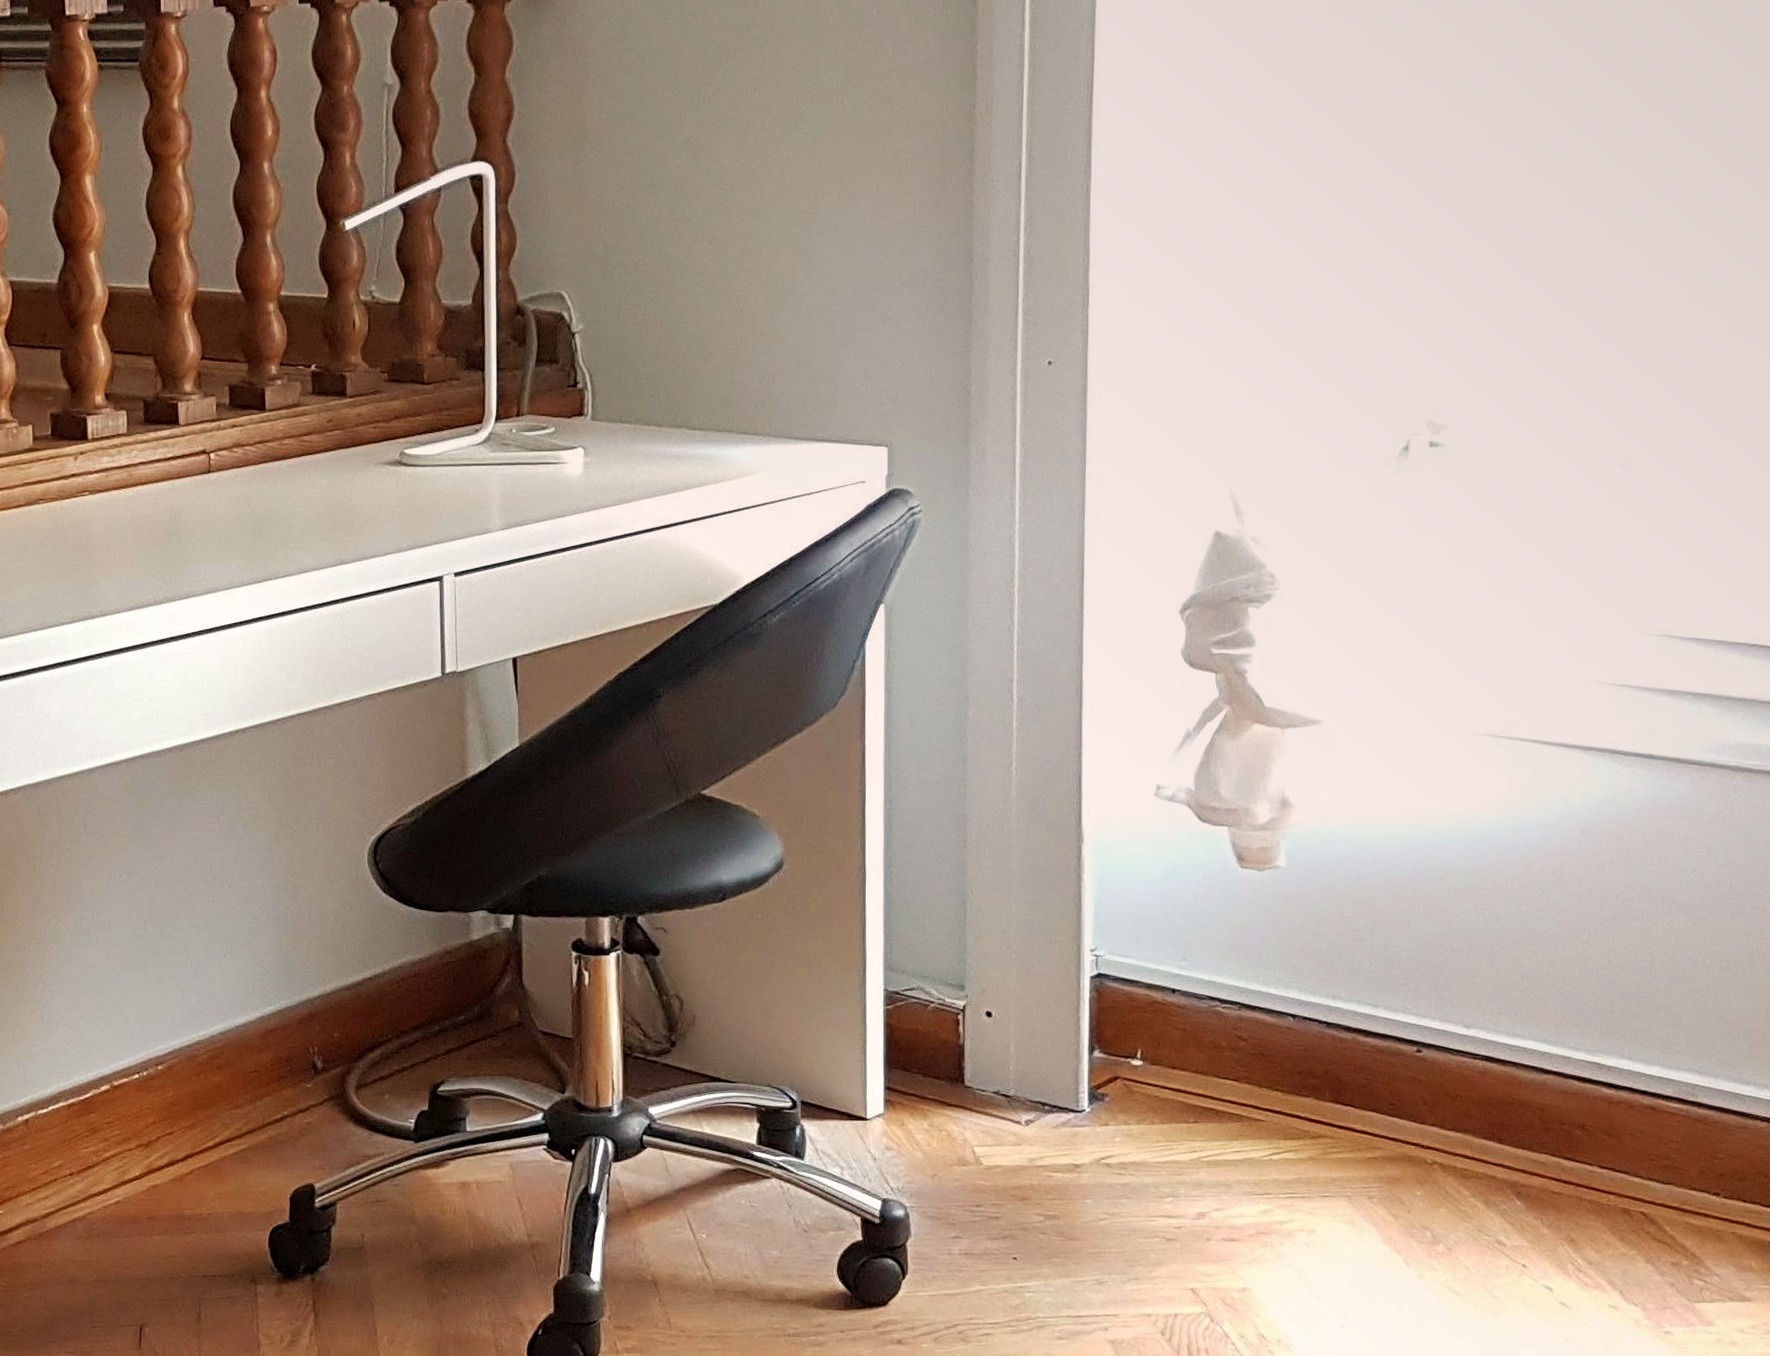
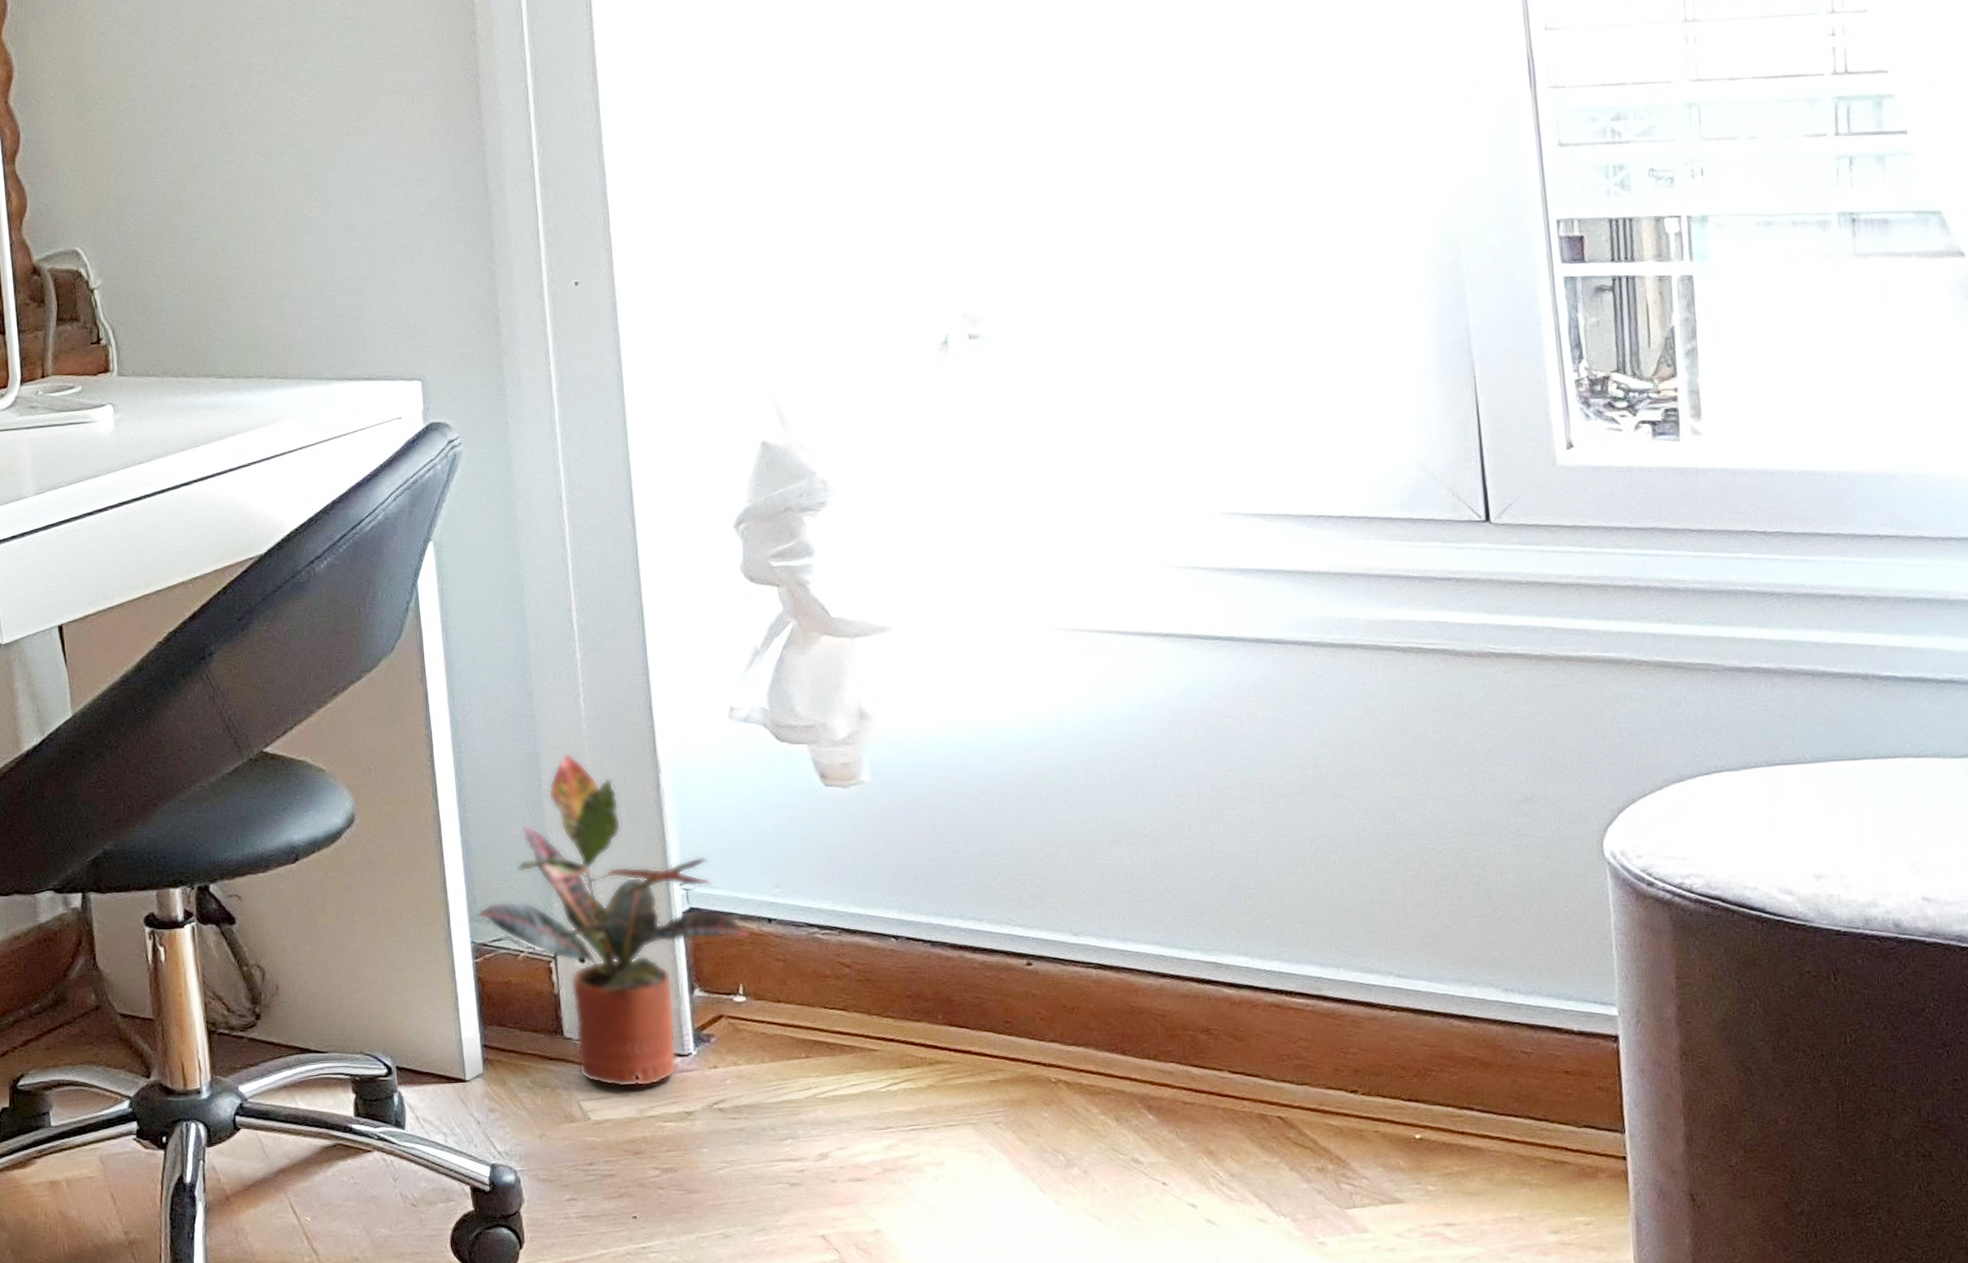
potted plant: none [892,817,1152,1138] -> present [477,753,749,1088]

